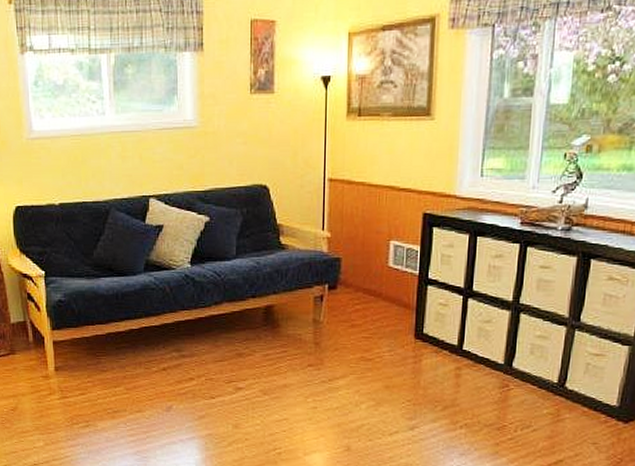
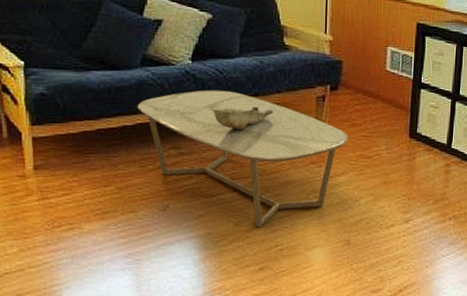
coffee table: none [142,293,348,430] -> present [137,90,349,228]
decorative bowl: none [209,309,271,332] -> present [210,107,274,129]

